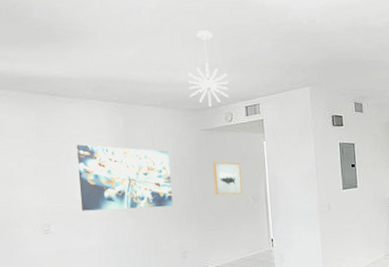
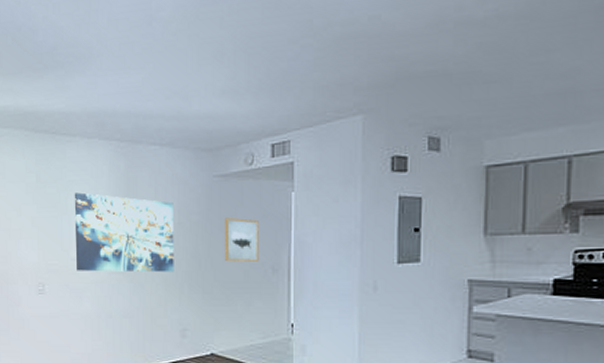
pendant light: present [187,31,229,107] -> none [200,42,252,145]

